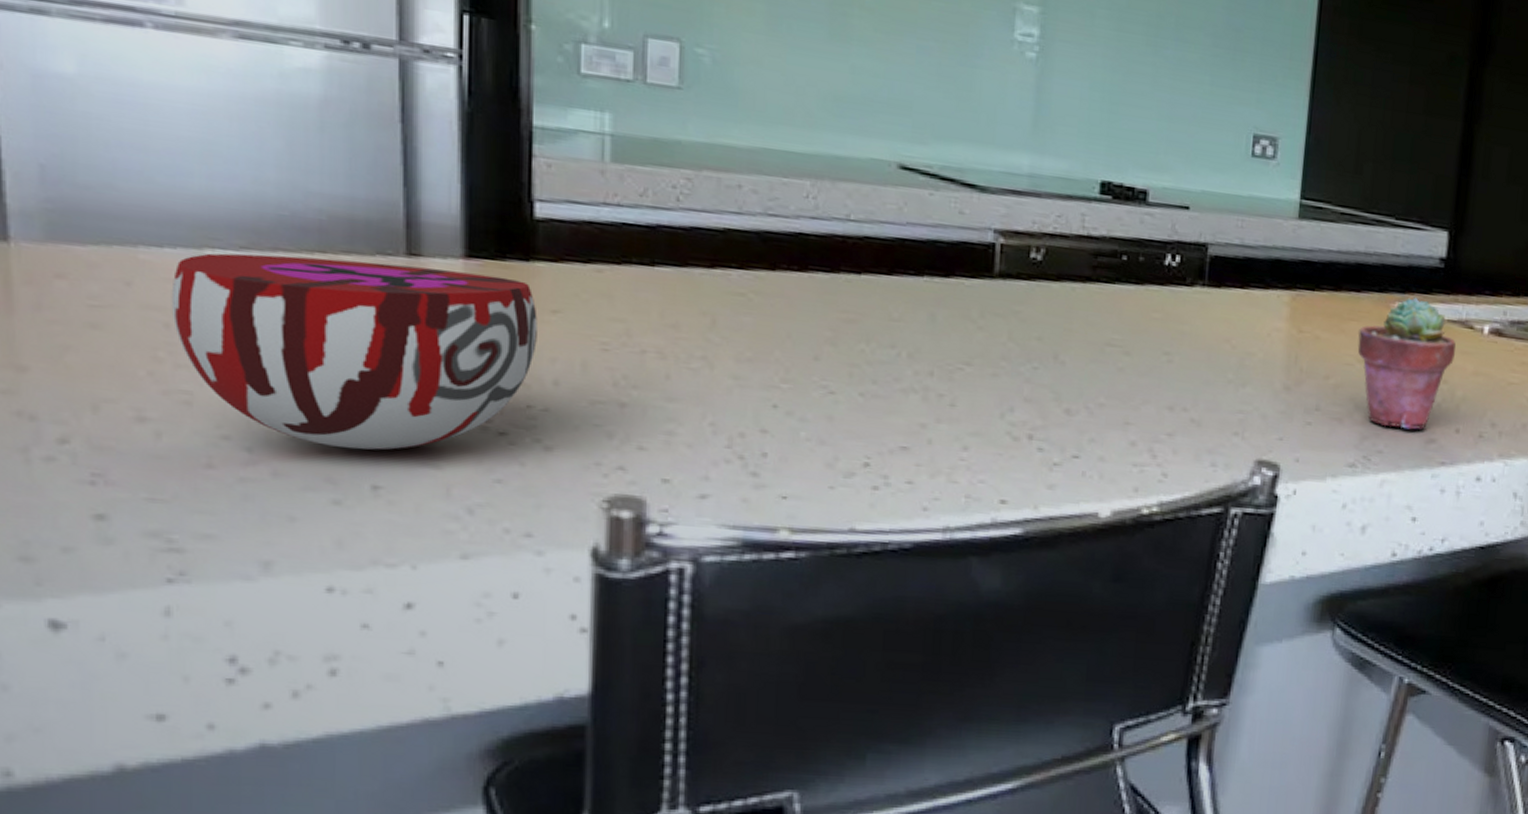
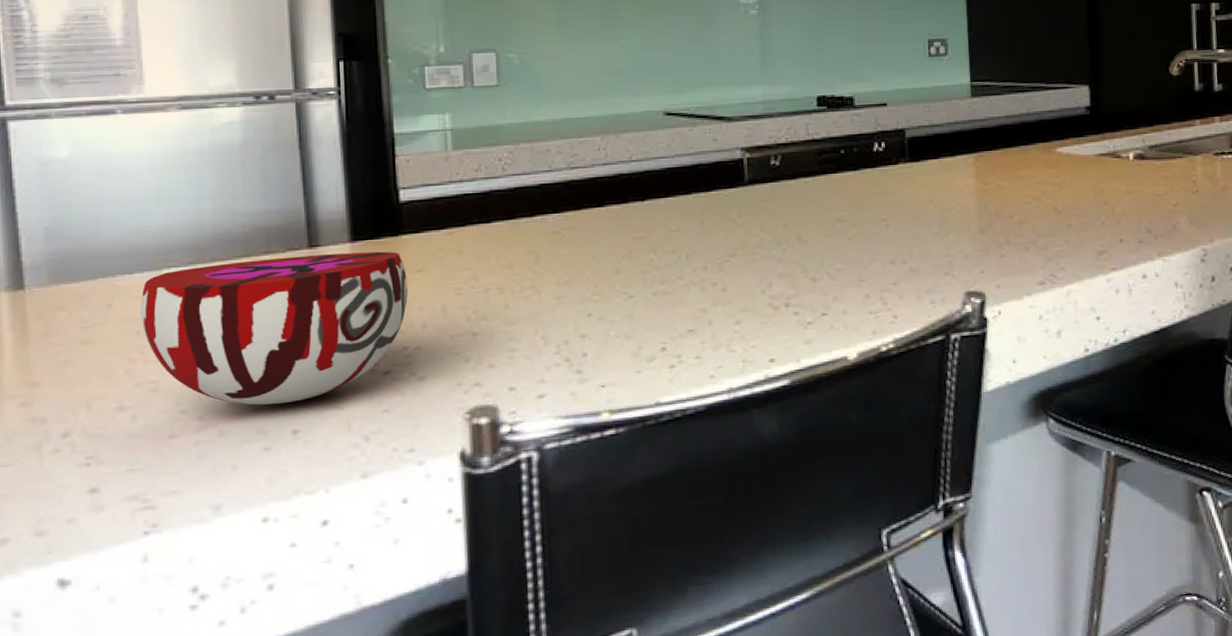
potted succulent: present [1357,296,1456,430] -> none [1030,140,1110,248]

